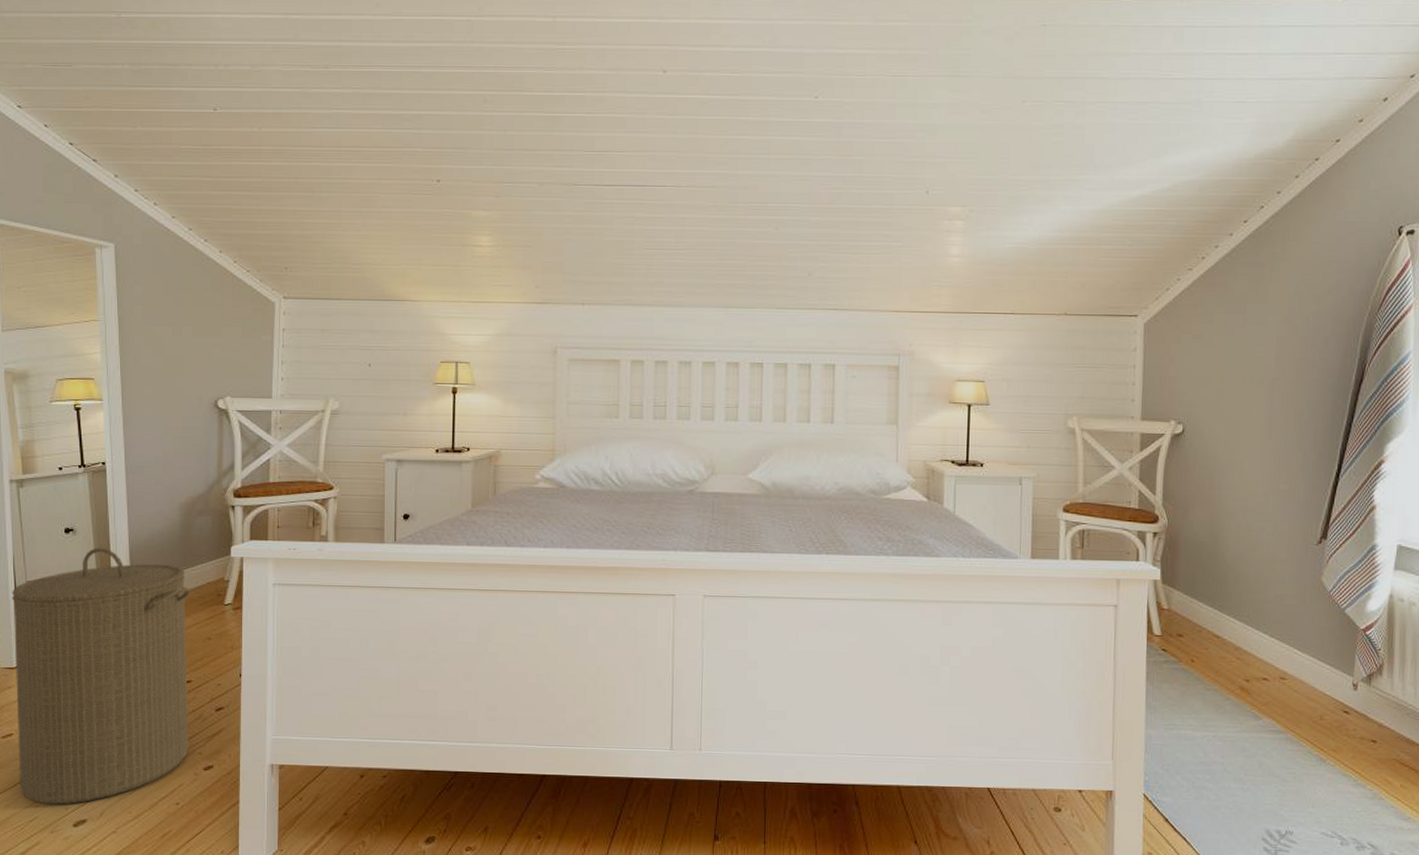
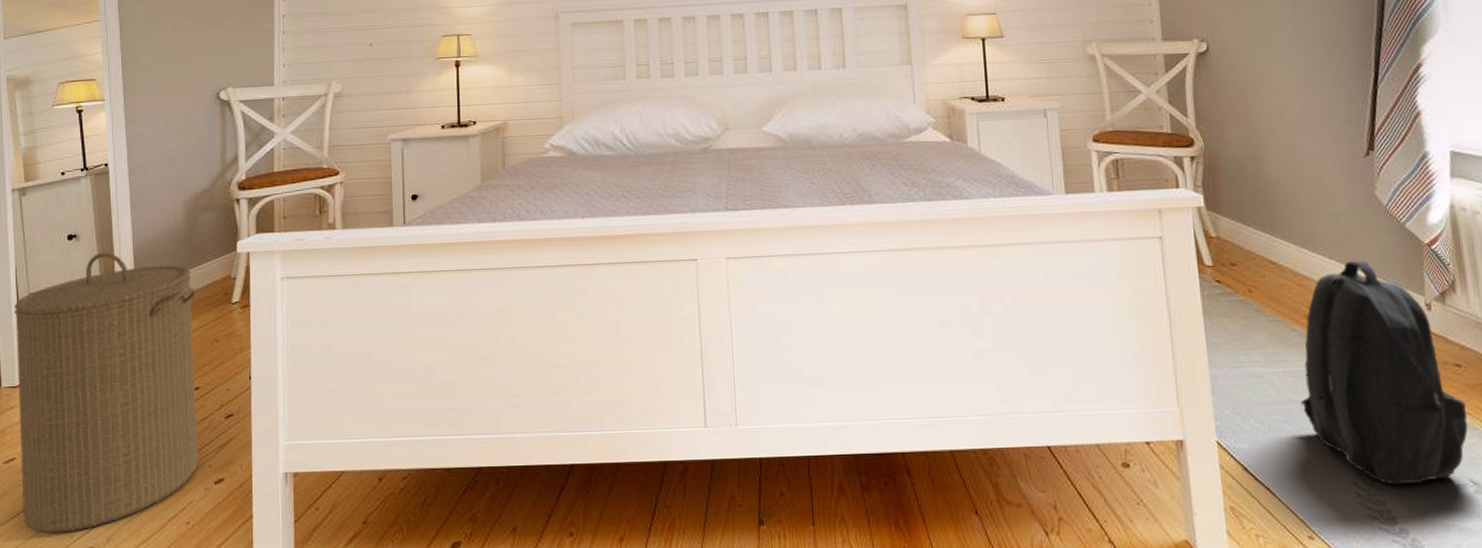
backpack: none [1225,640,1376,844] -> present [1301,261,1468,485]

